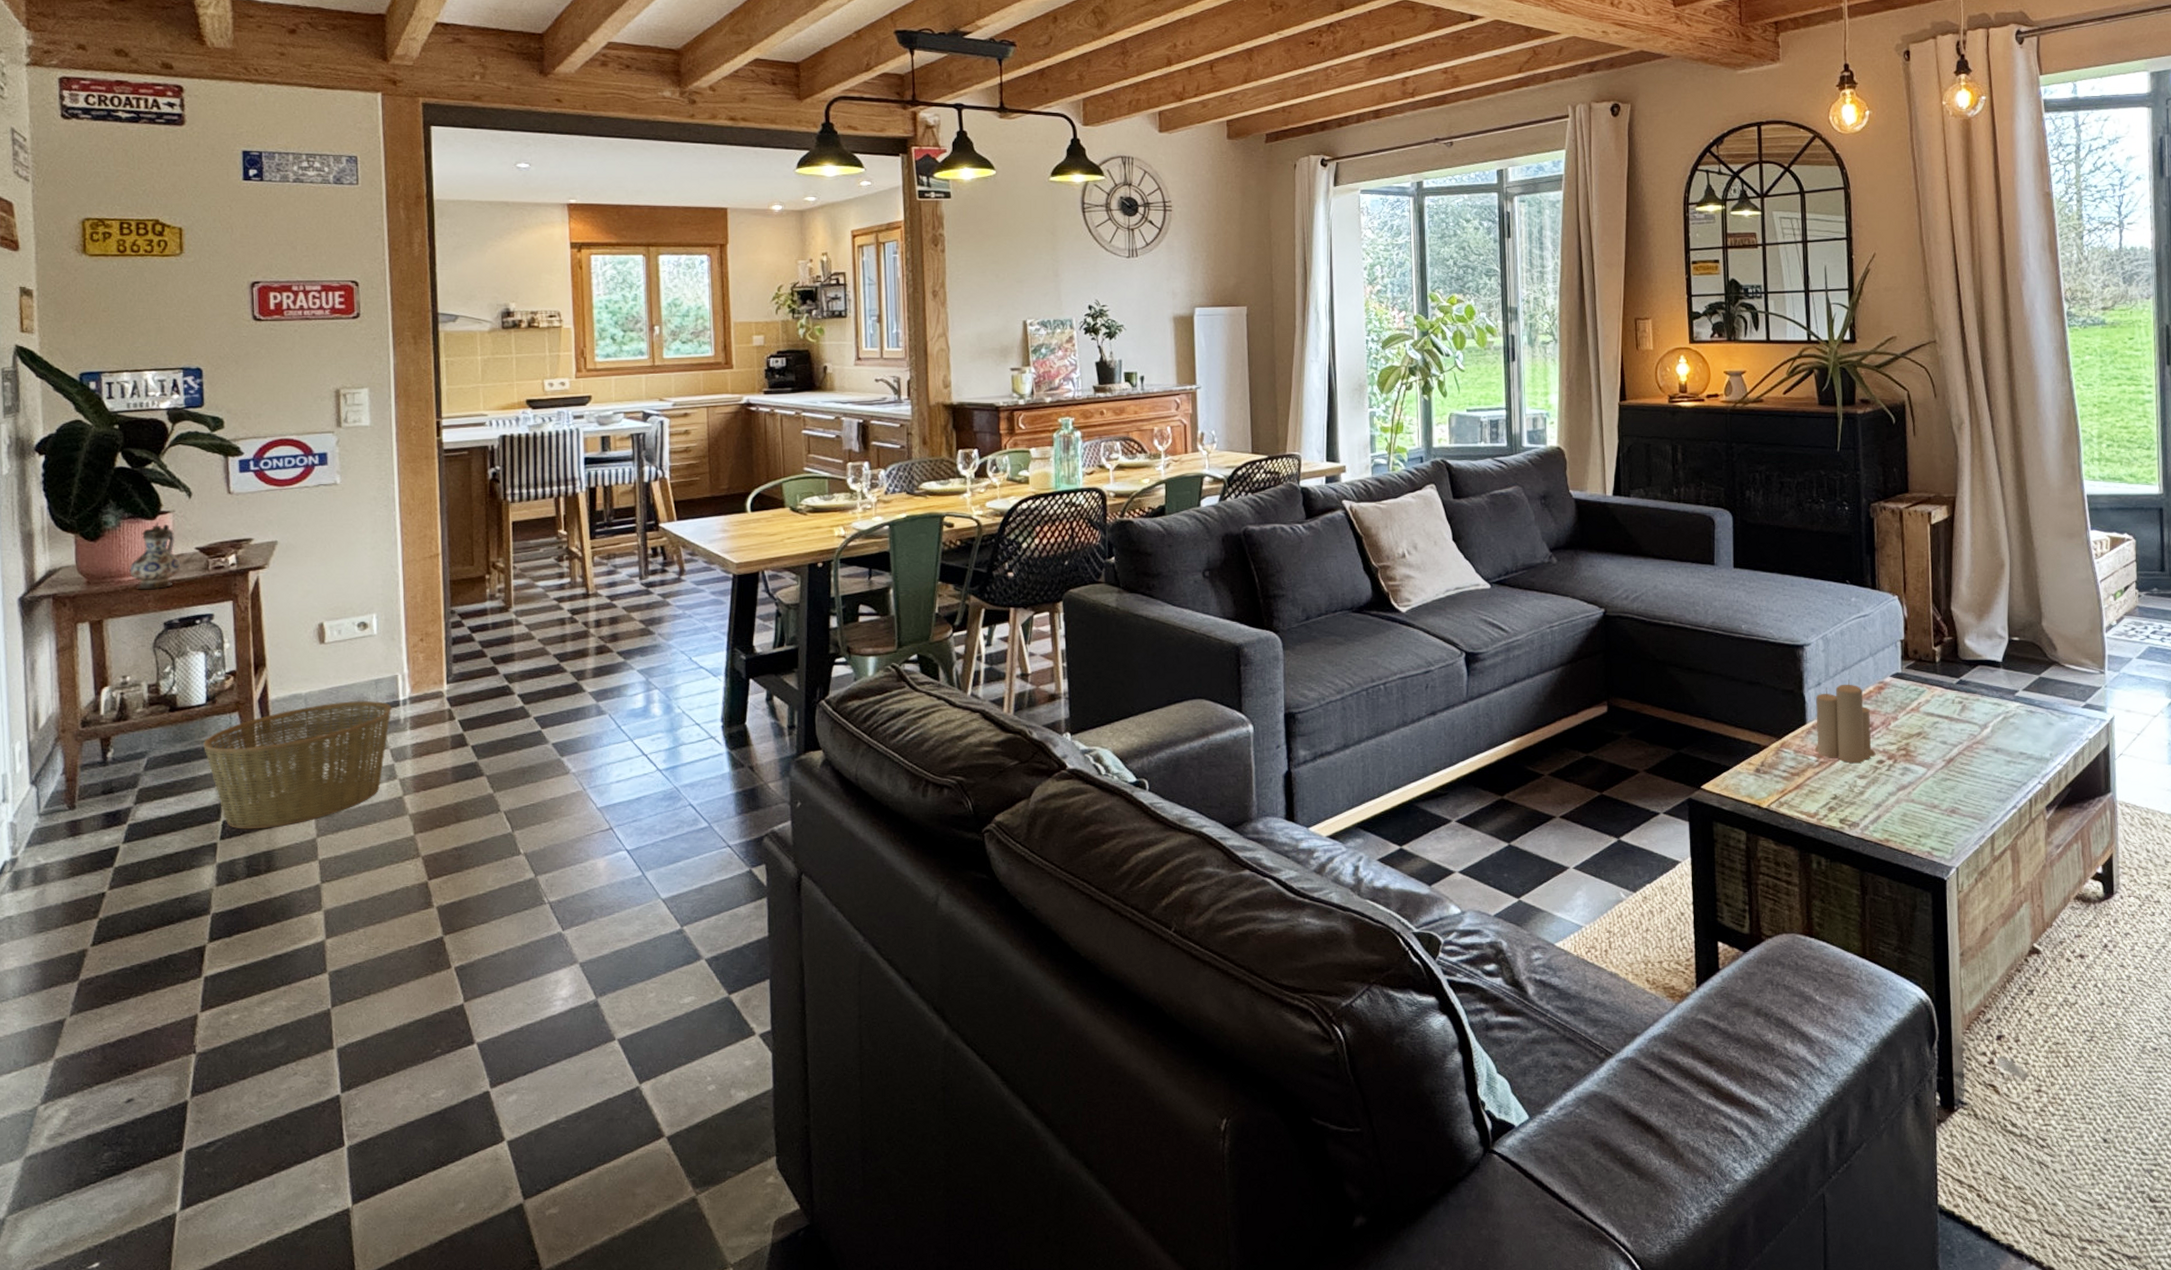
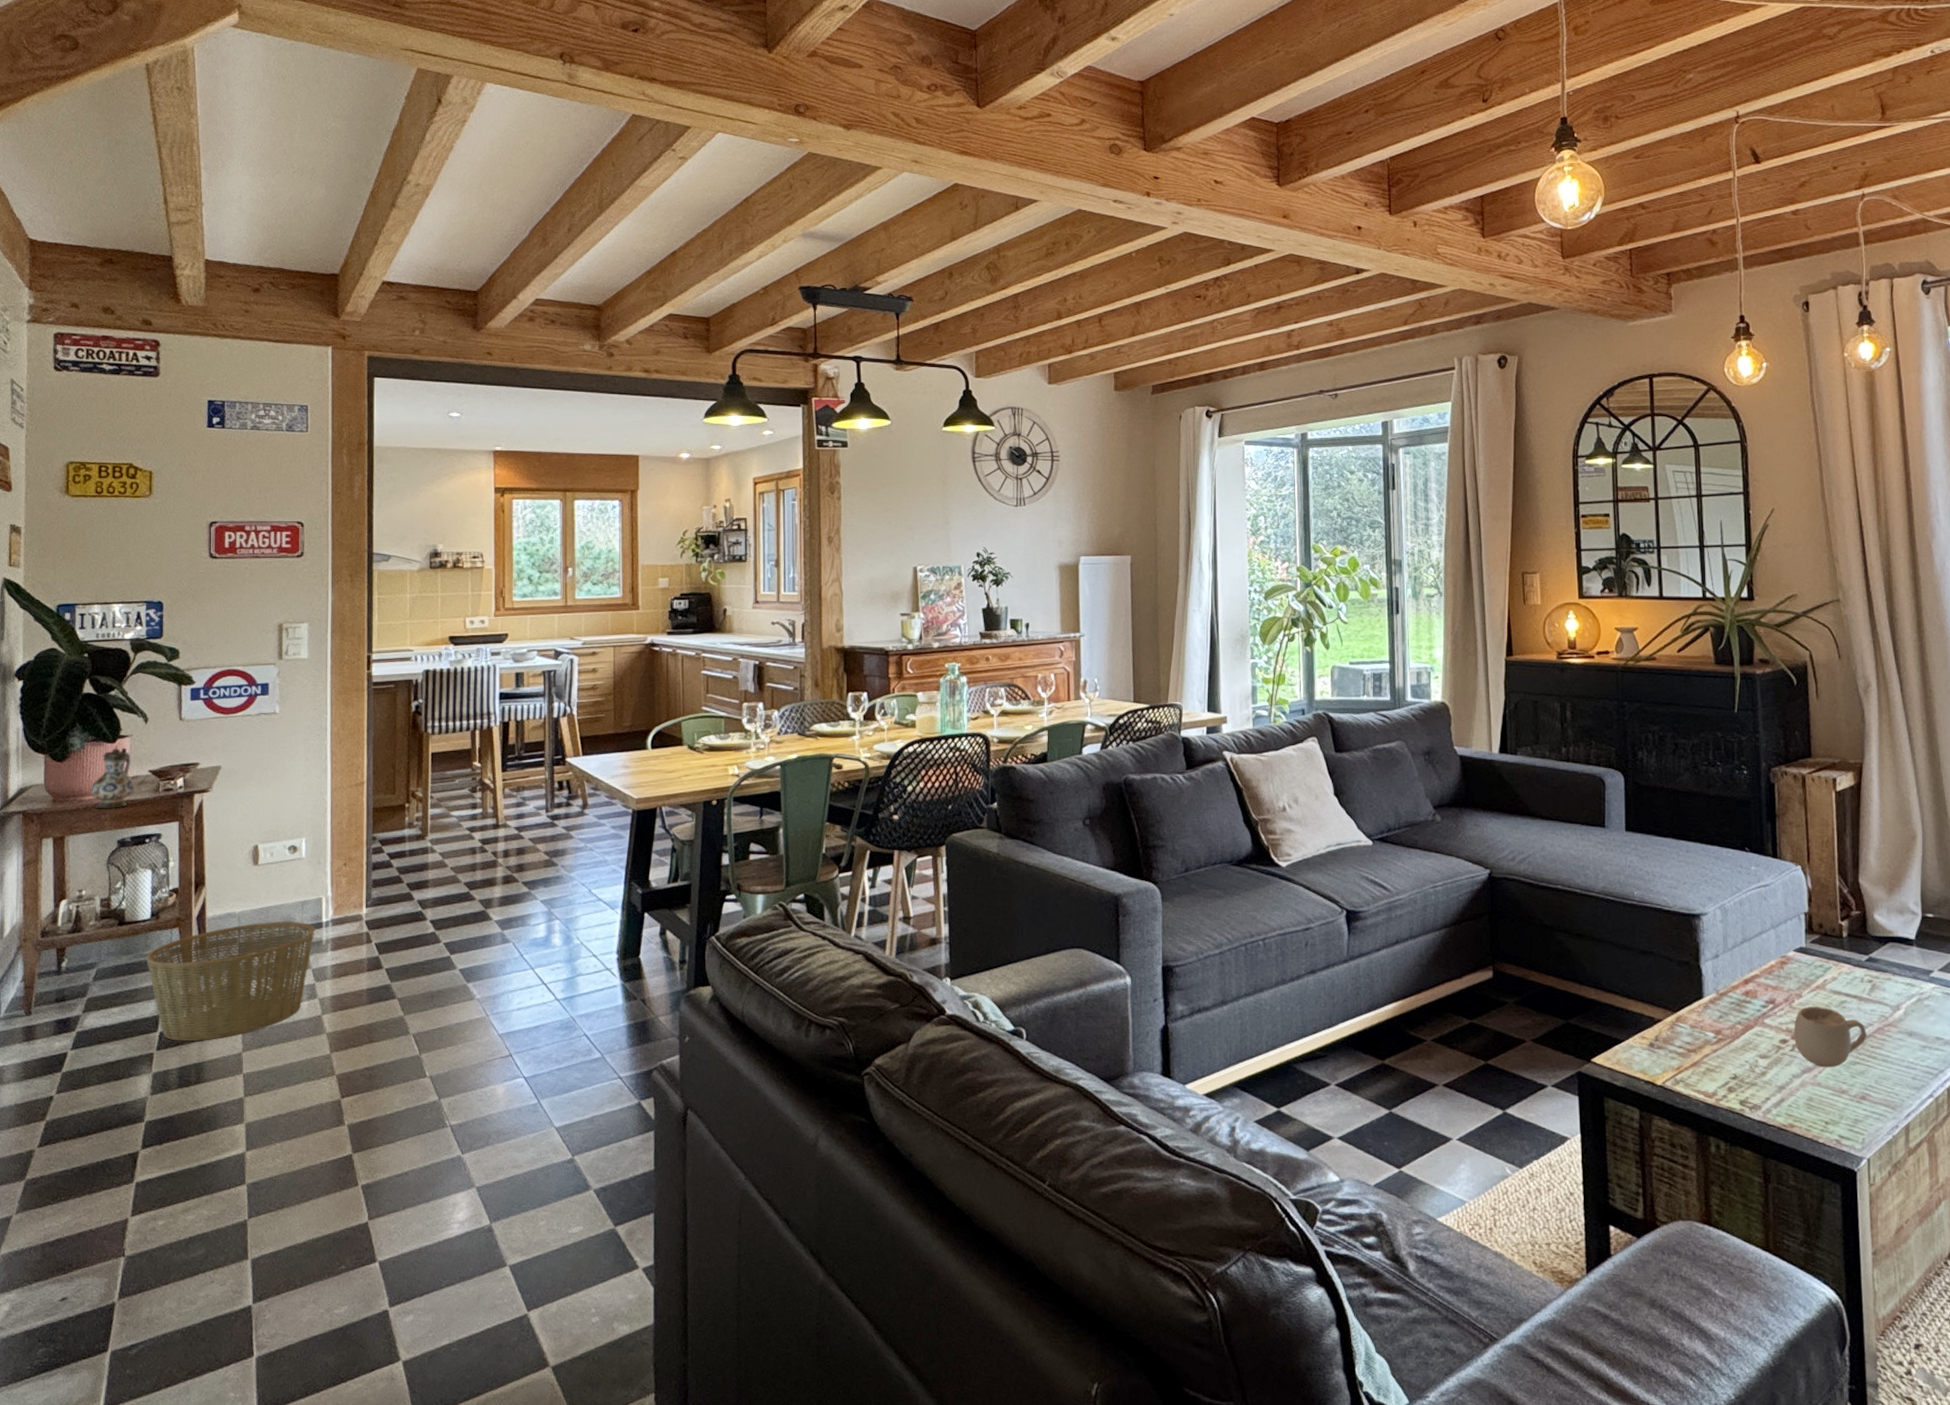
candle: present [1814,679,1876,763] -> none [1712,952,1779,1041]
mug: none [1890,728,1958,785] -> present [1794,1006,1868,1068]

